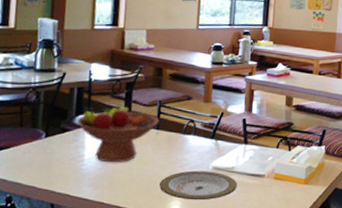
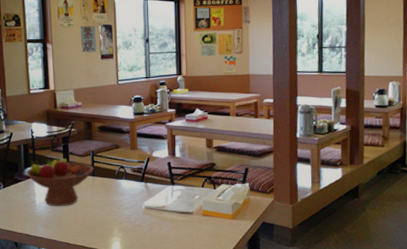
plate: present [159,170,237,201] -> none [101,210,169,237]

